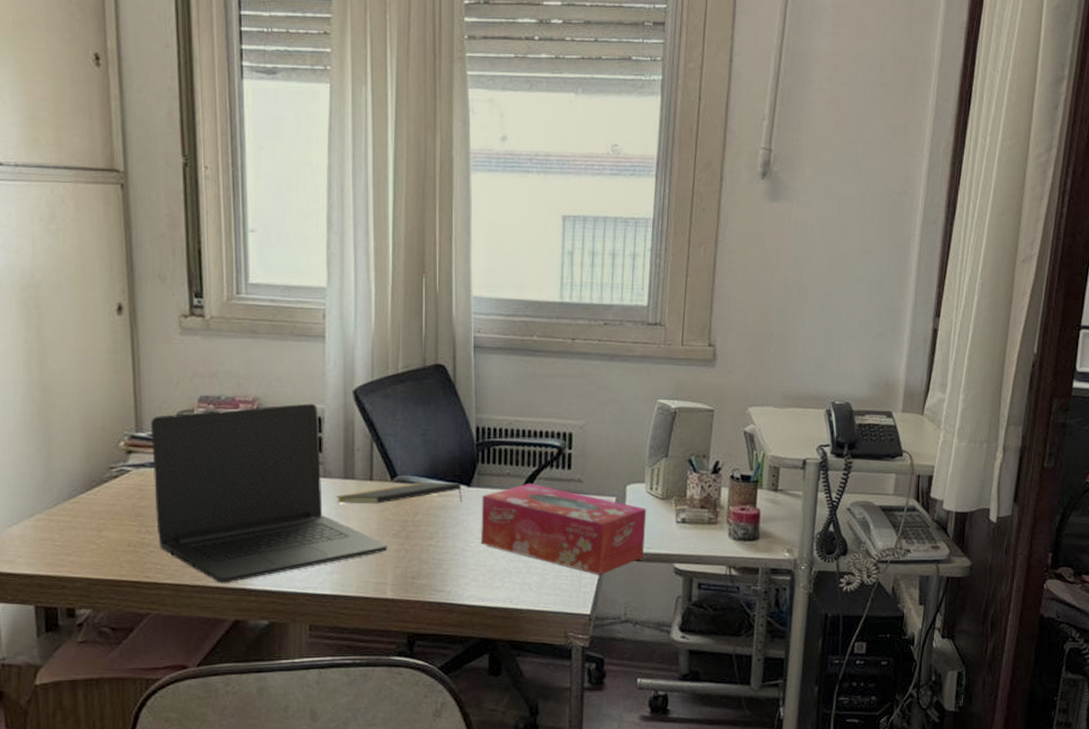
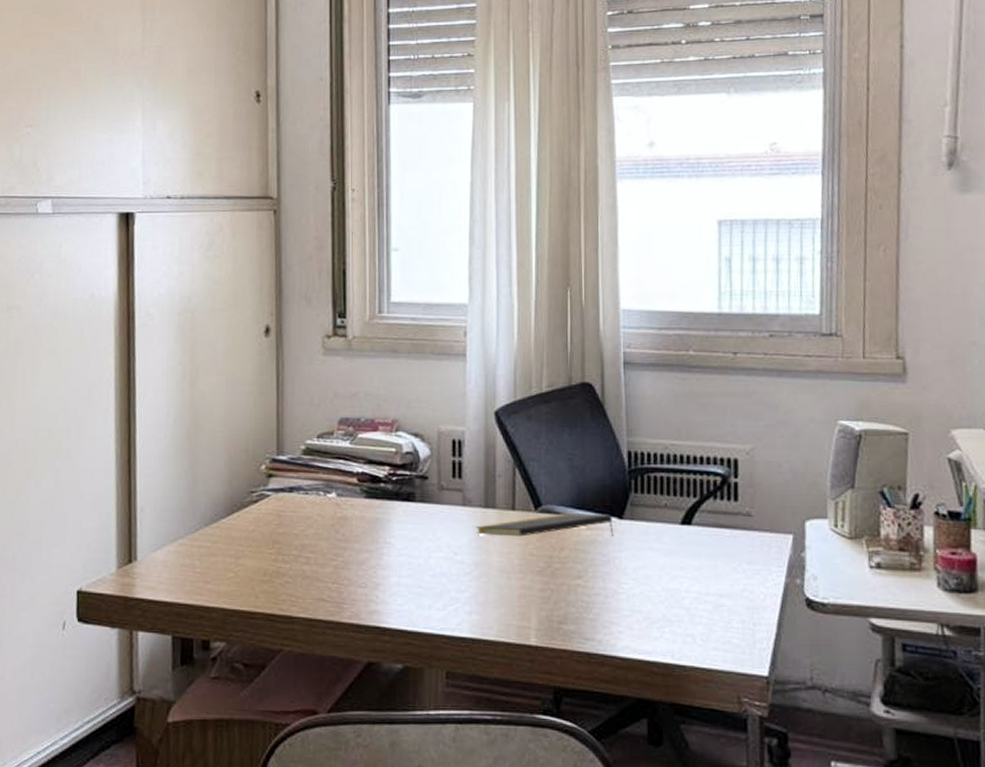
laptop: present [151,403,388,584] -> none [291,425,531,620]
tissue box: present [481,483,647,575] -> none [635,516,832,628]

